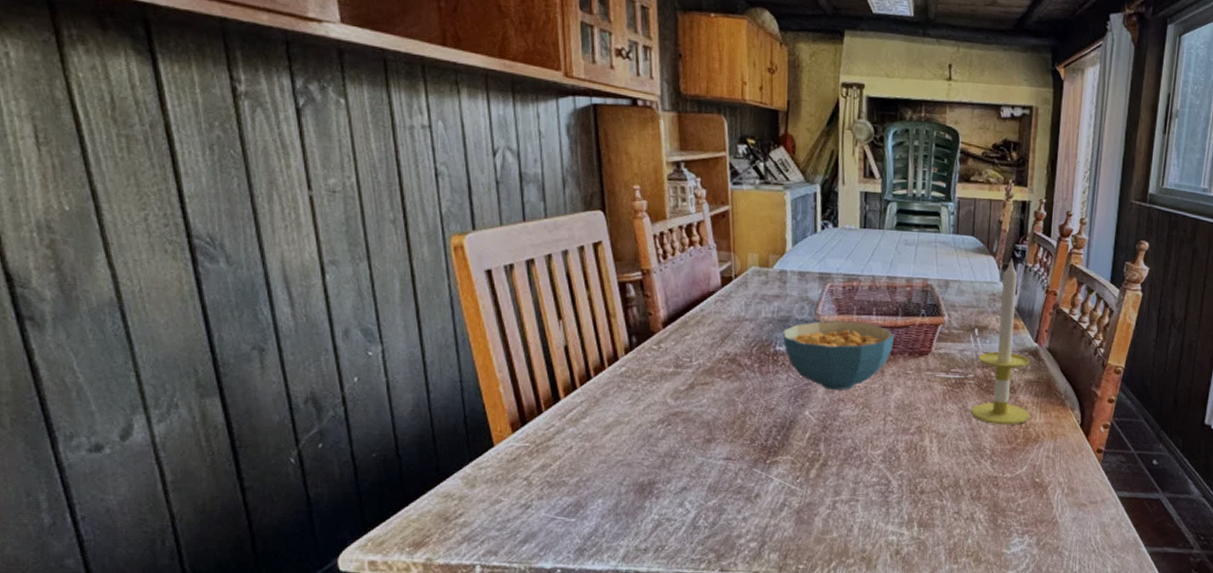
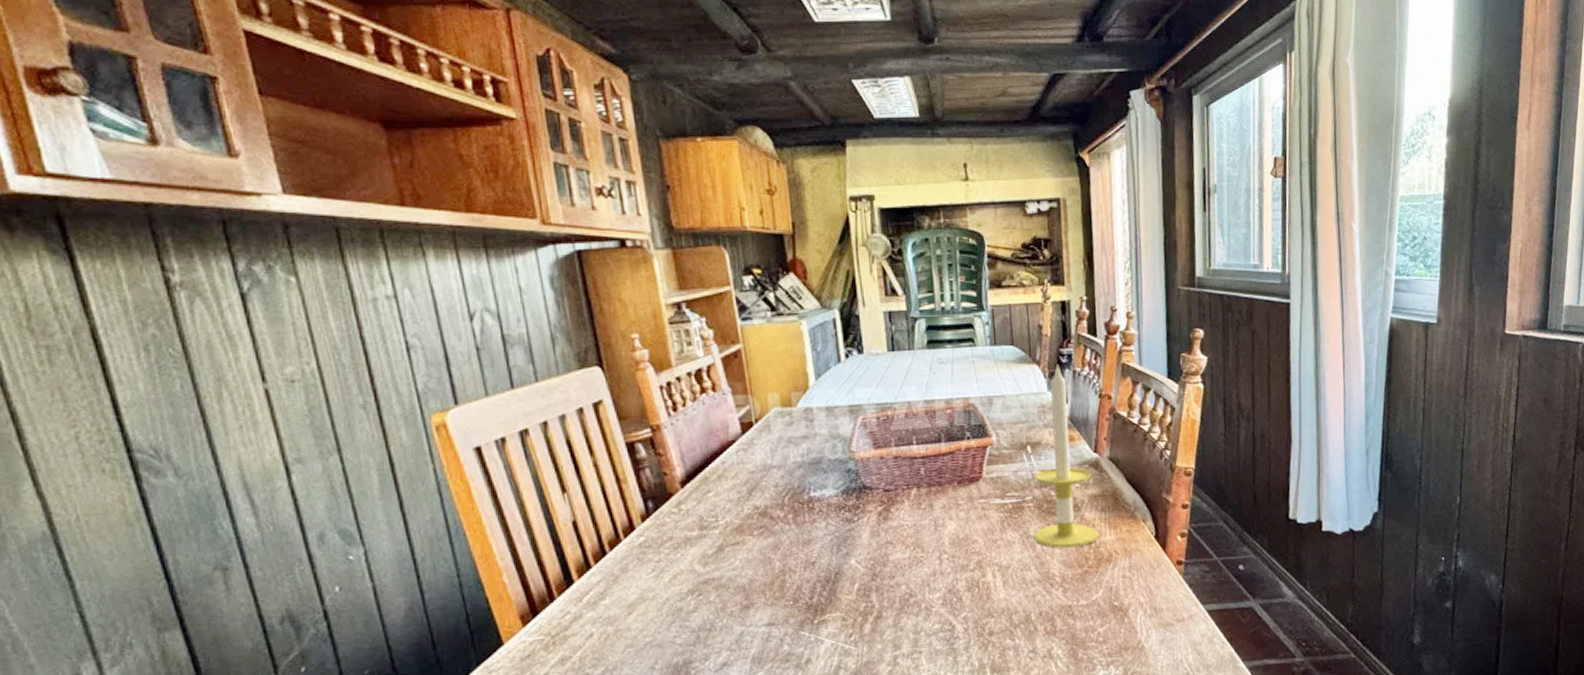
cereal bowl: present [782,321,894,390] -> none [815,454,940,533]

